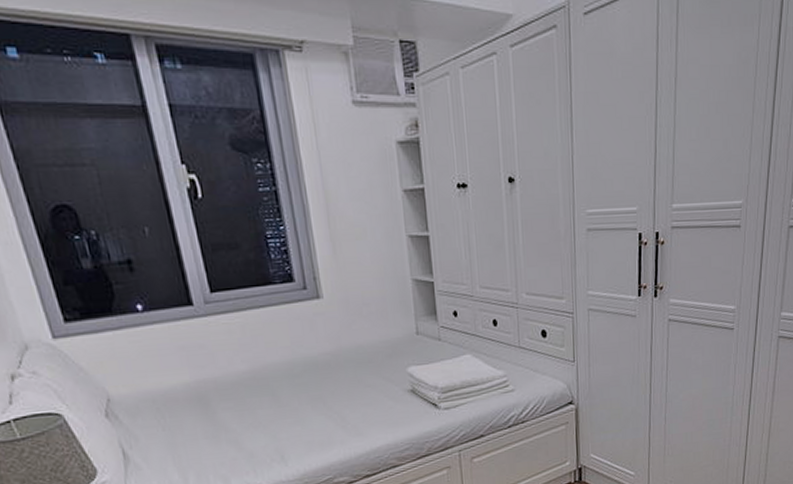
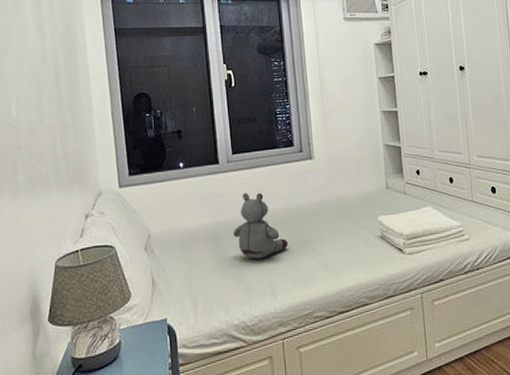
stuffed bear: none [223,342,297,423] -> present [233,193,288,259]

